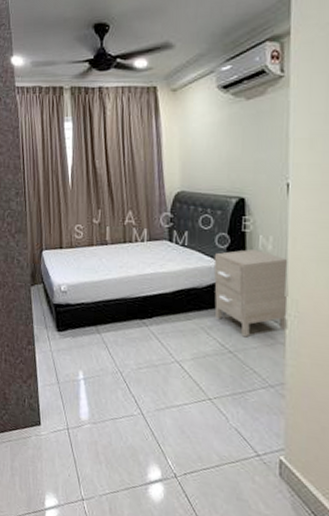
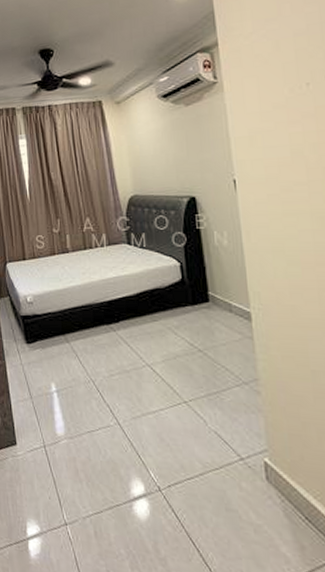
nightstand: present [213,249,289,338] -> none [172,246,254,334]

